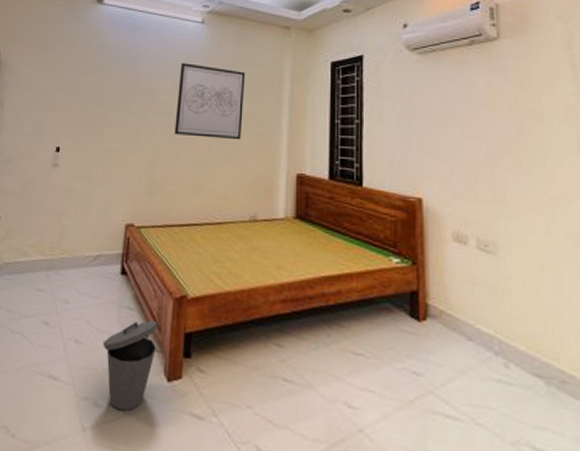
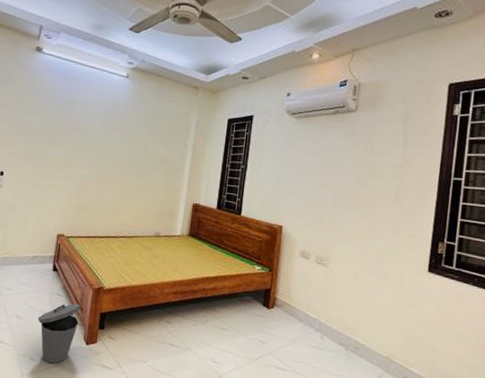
wall art: present [174,63,246,140] -> none [99,110,160,176]

